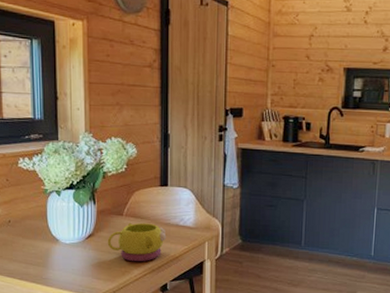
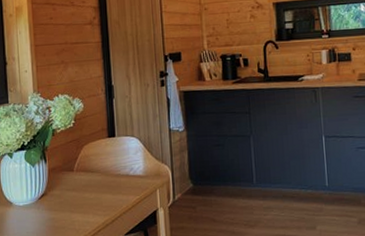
mug: present [107,222,167,262] -> none [60,176,118,218]

